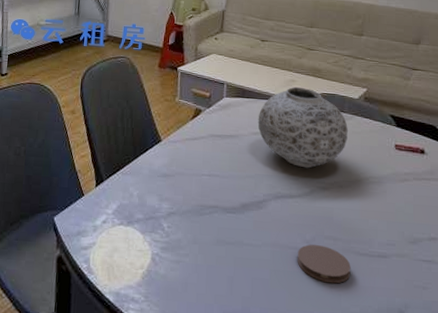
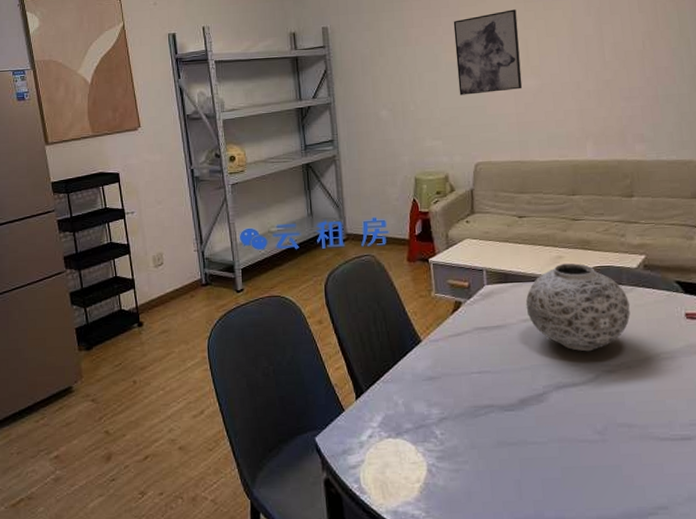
coaster: present [297,244,351,284] -> none [589,434,653,475]

